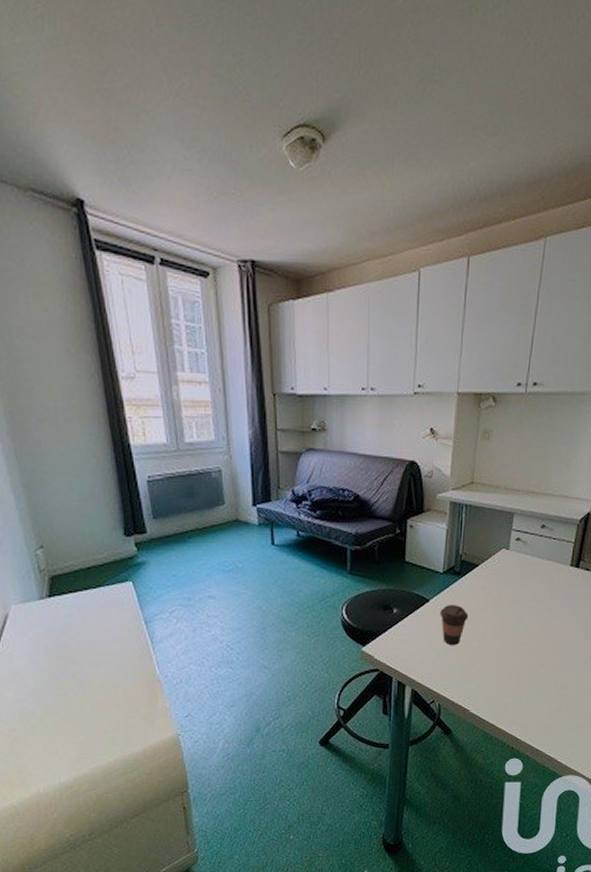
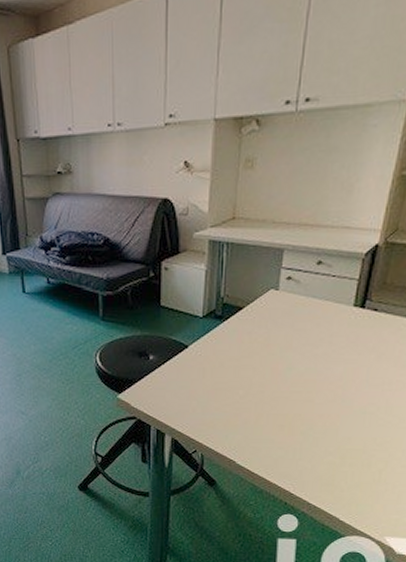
coffee cup: present [440,605,469,645] -> none [200,351,233,393]

